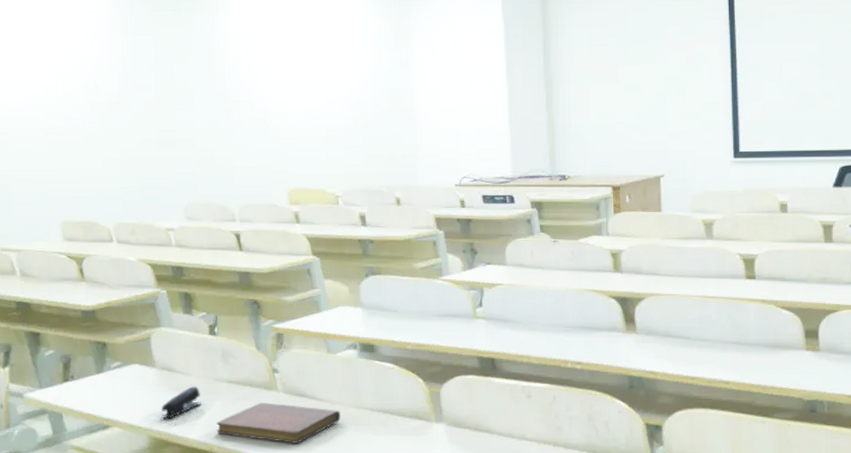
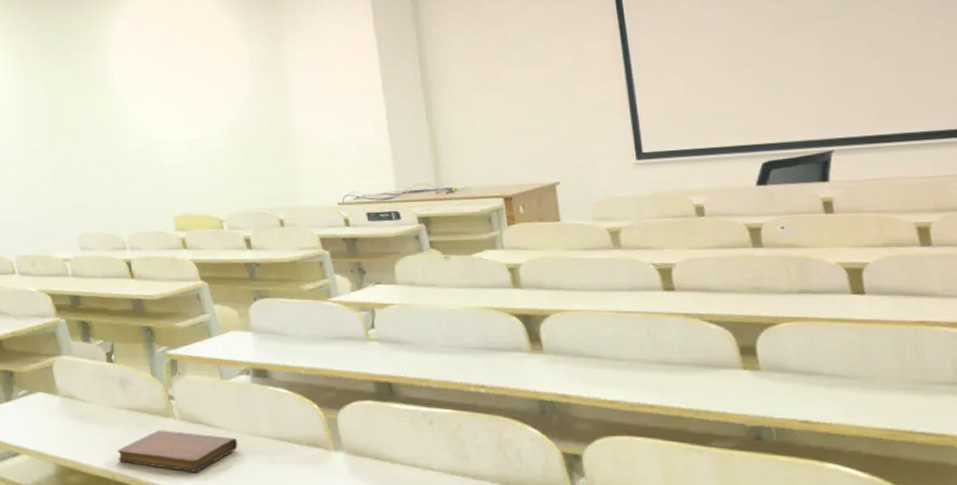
stapler: present [161,386,202,418] -> none [65,414,103,446]

